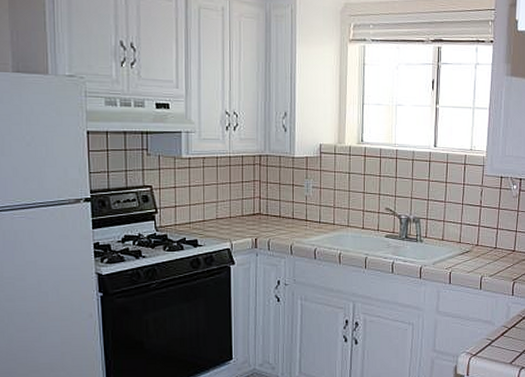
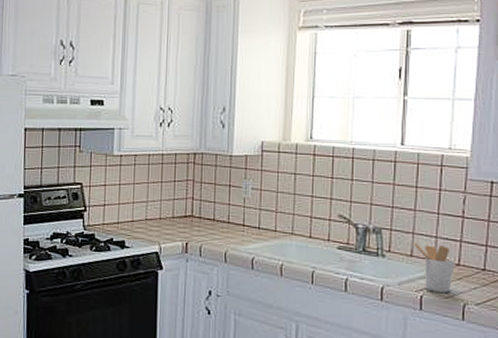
utensil holder: none [444,229,474,268] -> present [414,243,454,293]

